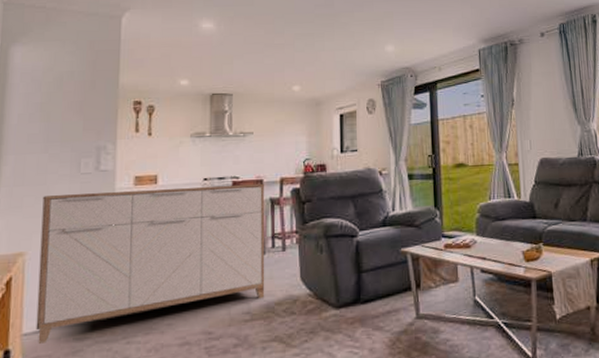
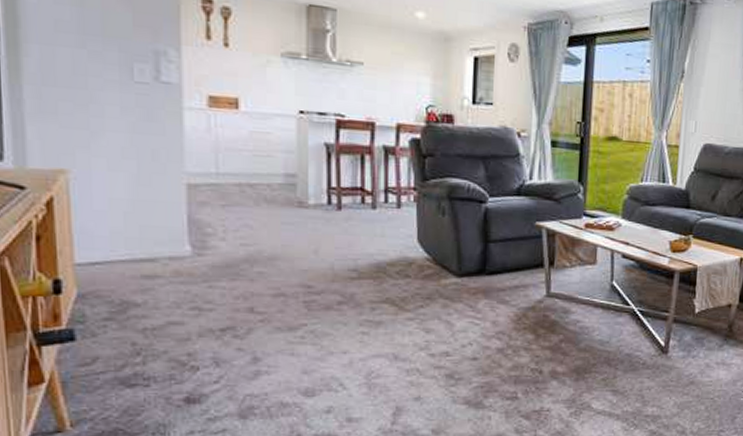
sideboard: present [36,184,265,345] -> none [85,104,378,278]

